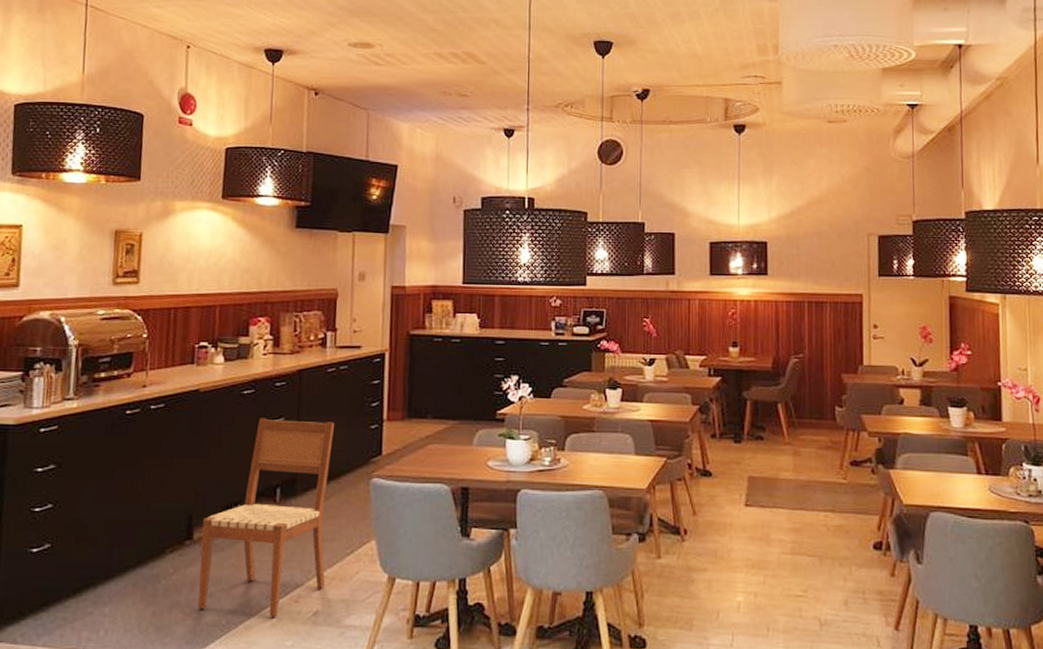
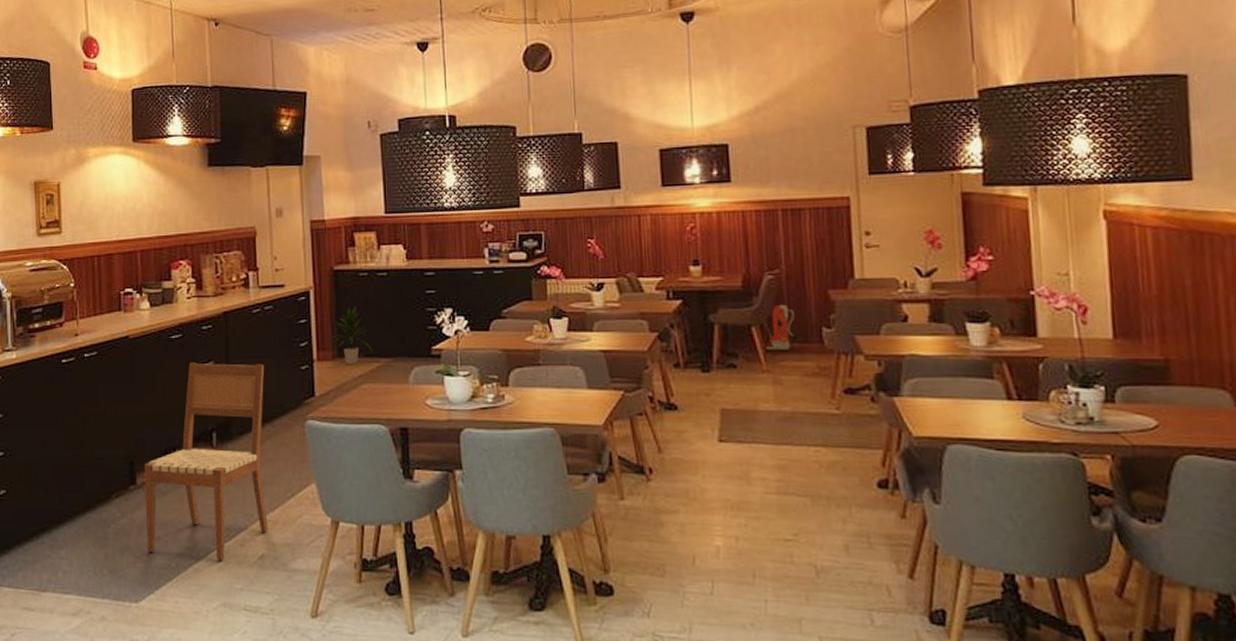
indoor plant: none [403,370,441,425] -> present [332,307,372,364]
fire extinguisher: none [788,384,816,426] -> present [764,304,799,351]

